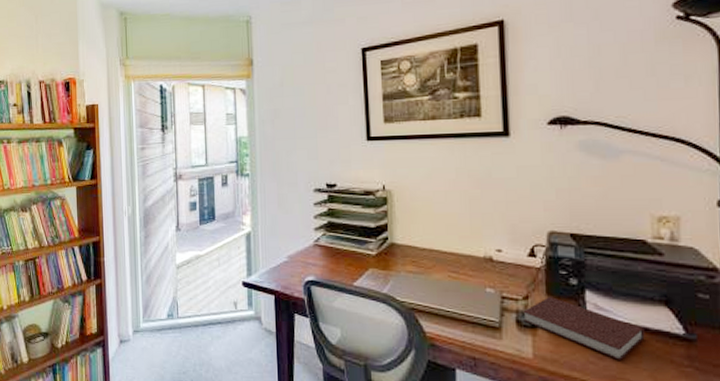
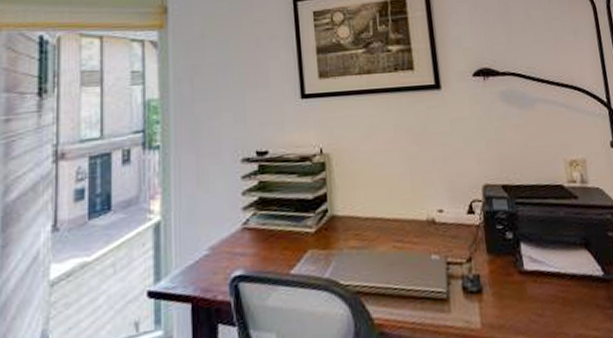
notebook: present [523,297,645,360] -> none [468,255,574,314]

